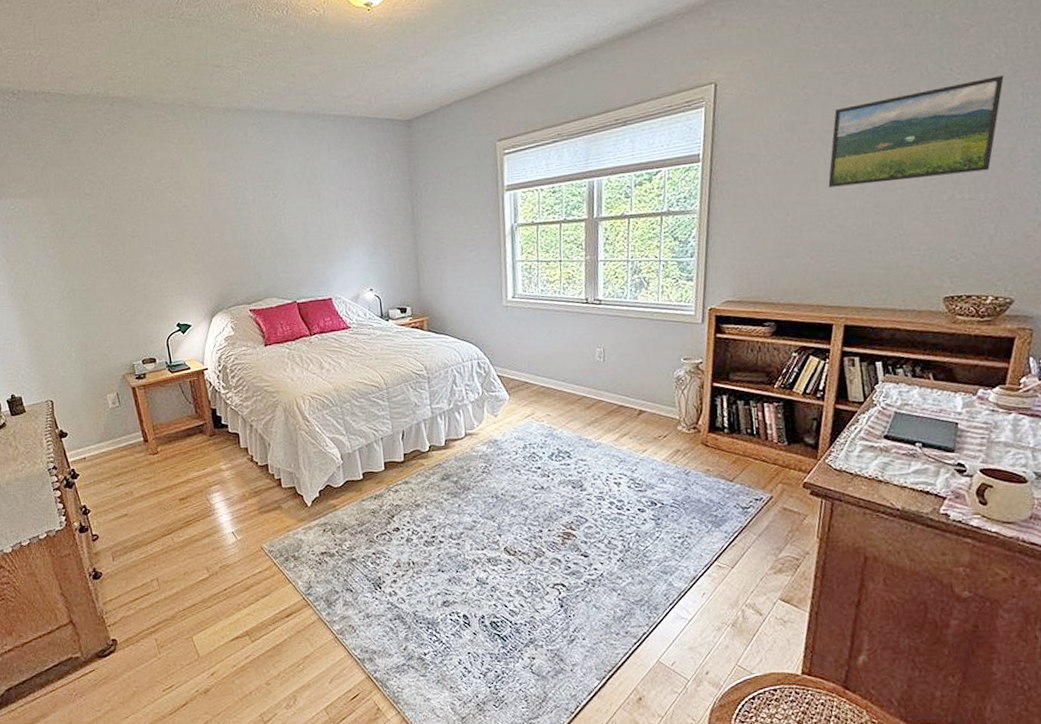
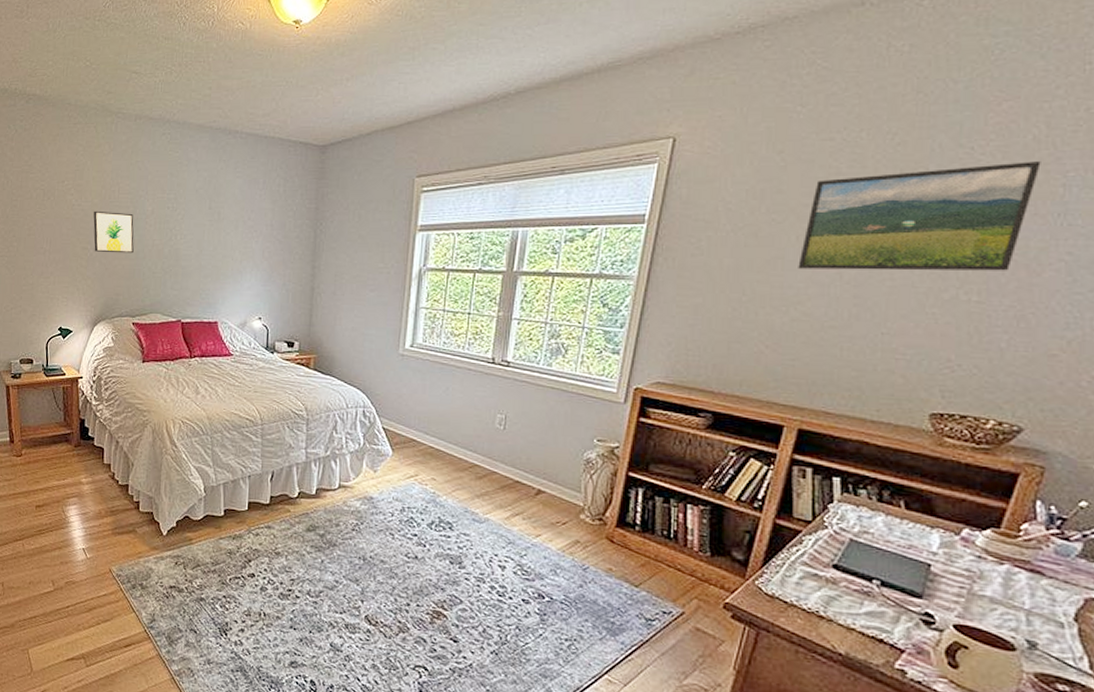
wall art: none [196,204,241,246] -> present [93,210,134,254]

